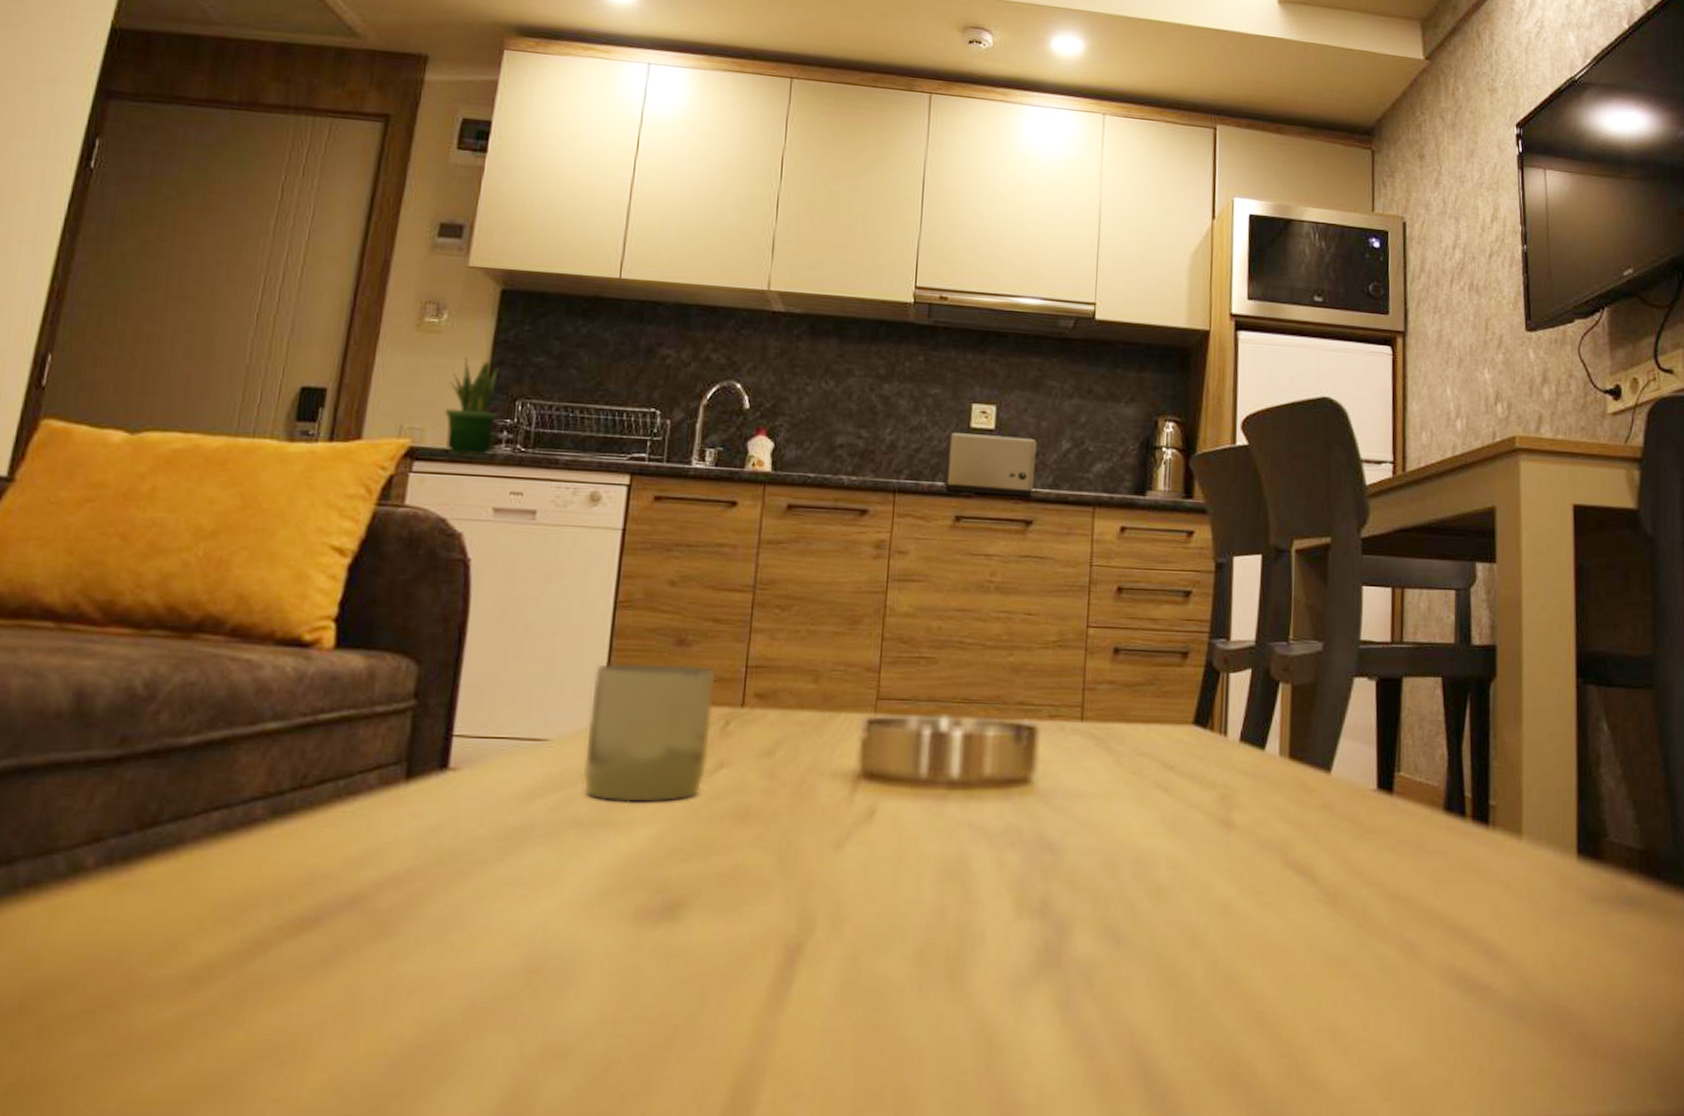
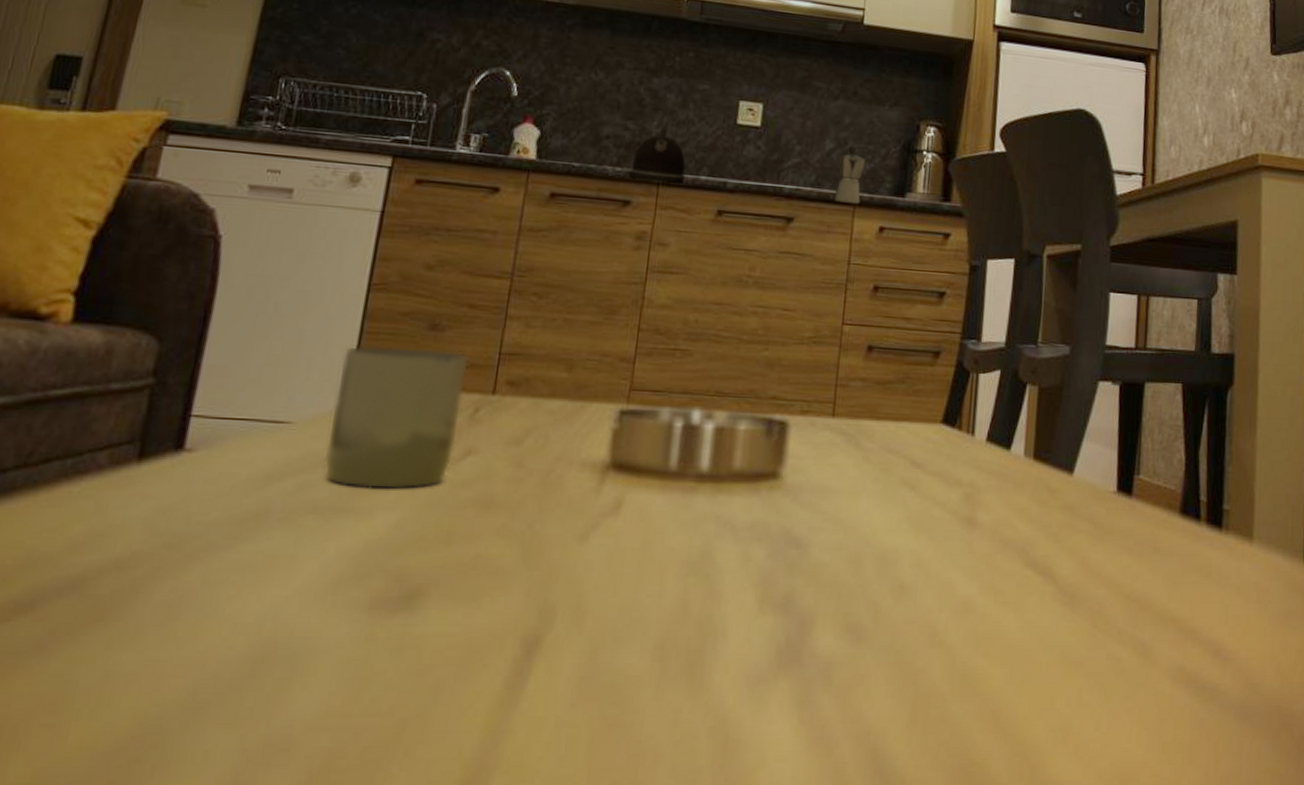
planter: present [444,356,499,455] -> none [204,31,265,131]
kettle: none [864,421,922,490] -> present [629,114,686,183]
toaster: present [942,431,1040,499] -> none [706,127,804,196]
coffee maker: none [1071,445,1104,504] -> present [833,146,866,204]

